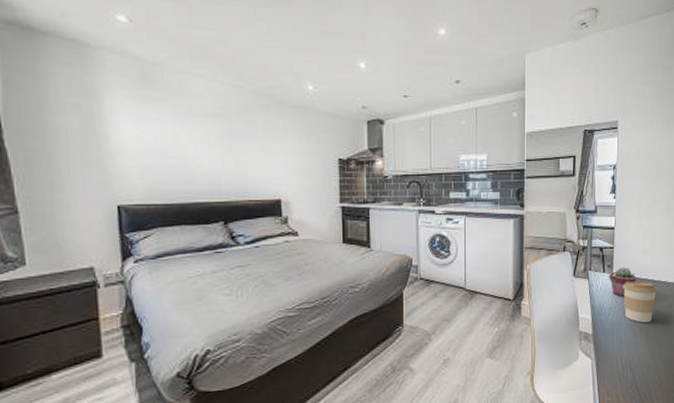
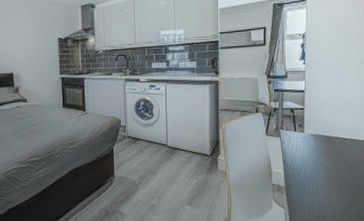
potted succulent: present [609,267,636,297] -> none [300,126,327,153]
coffee cup: present [622,281,658,323] -> none [313,139,349,178]

